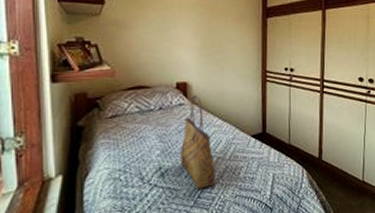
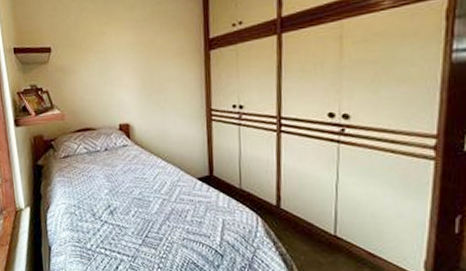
tote bag: present [180,94,216,189] -> none [126,135,162,229]

